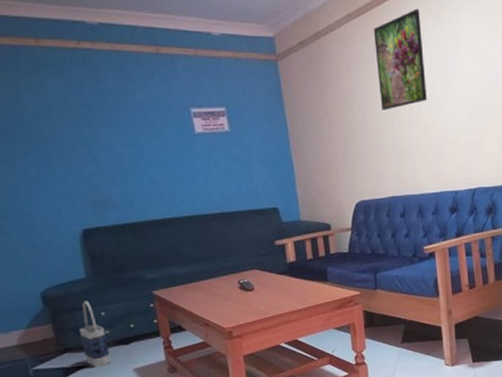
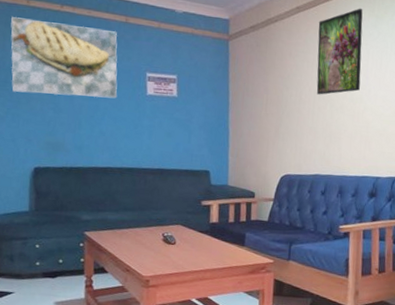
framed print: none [21,61,162,148] -> present [11,17,118,99]
bag: present [79,300,111,368] -> none [13,232,37,296]

